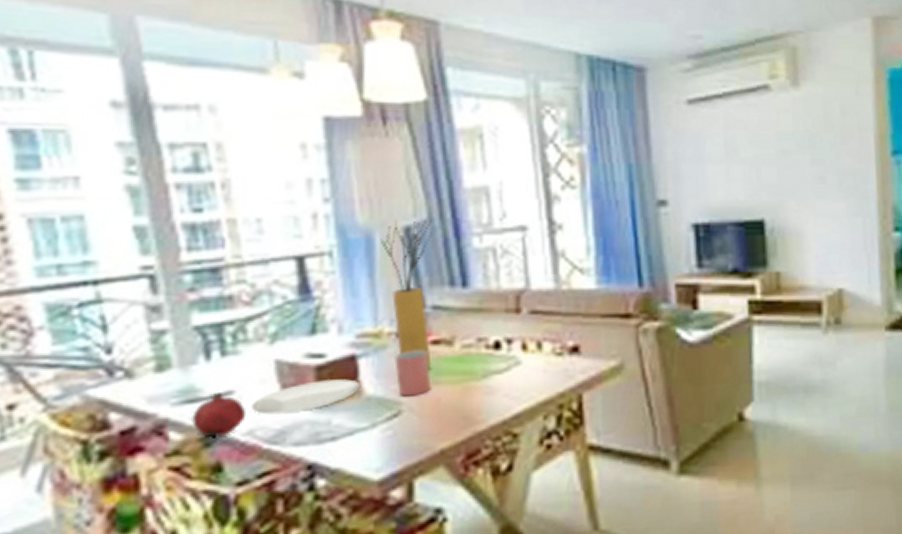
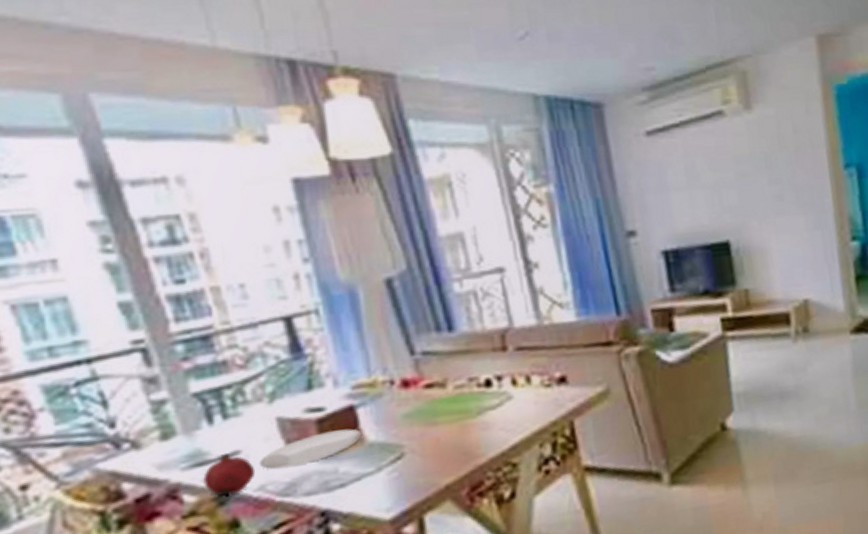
vase: present [380,218,433,369] -> none [363,268,428,412]
mug: present [394,350,432,397] -> none [391,394,430,440]

